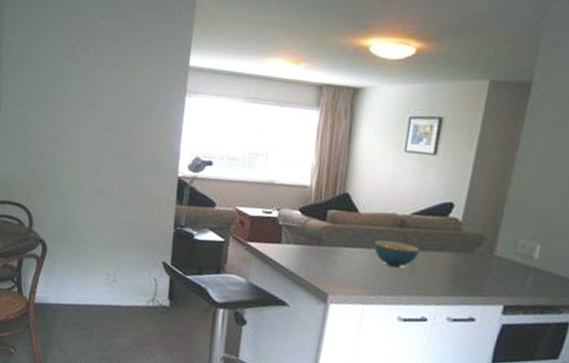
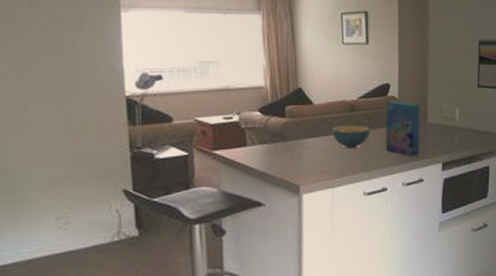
cereal box: none [433,222,489,291] -> present [384,99,421,156]

